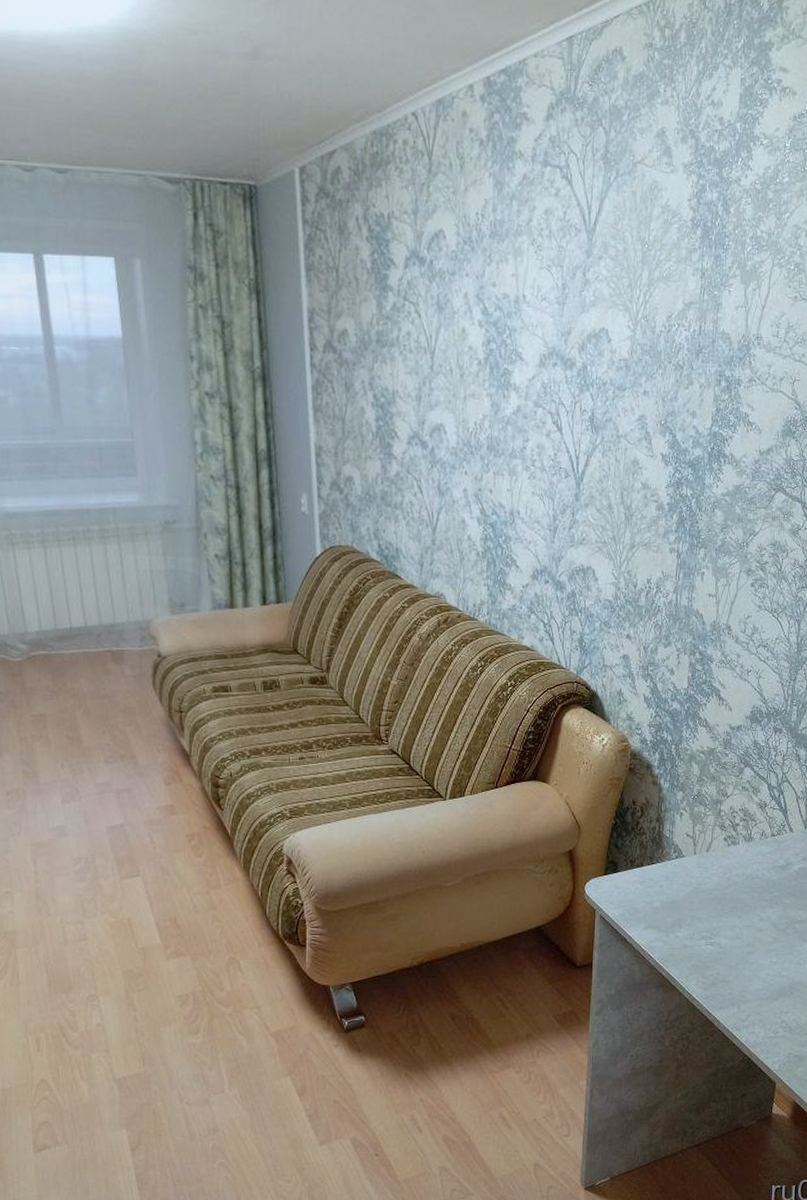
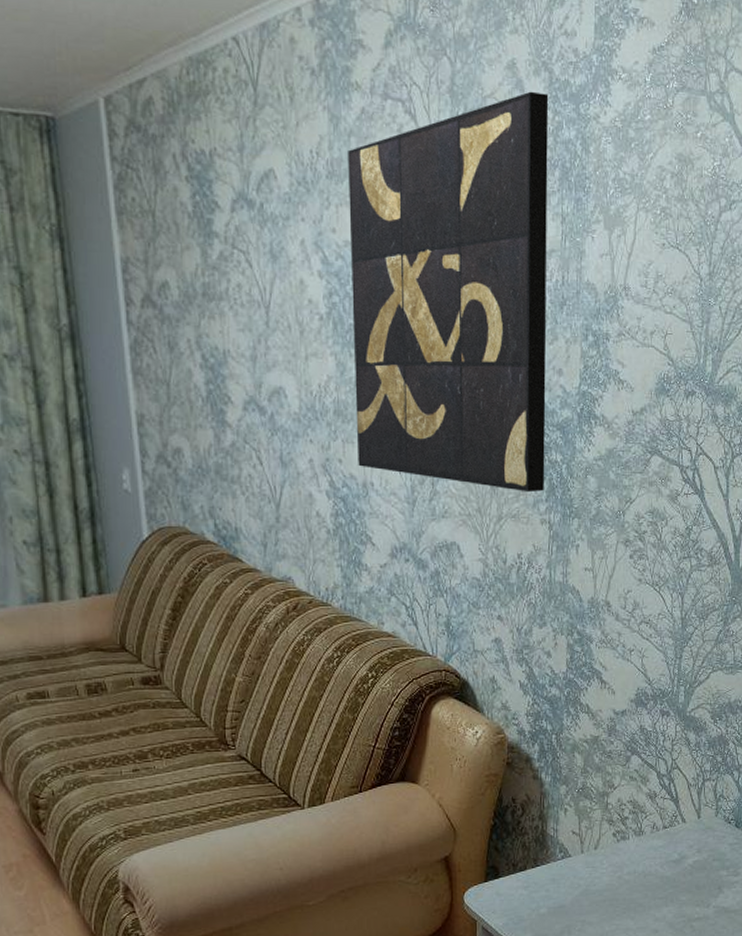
wall art: none [506,157,694,524] -> present [348,91,549,493]

